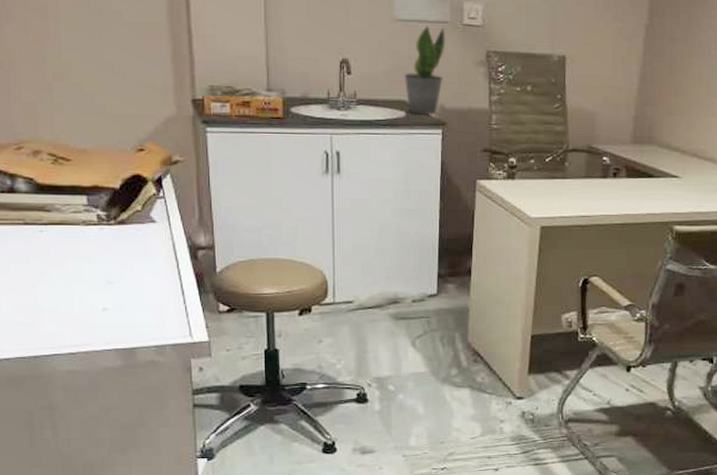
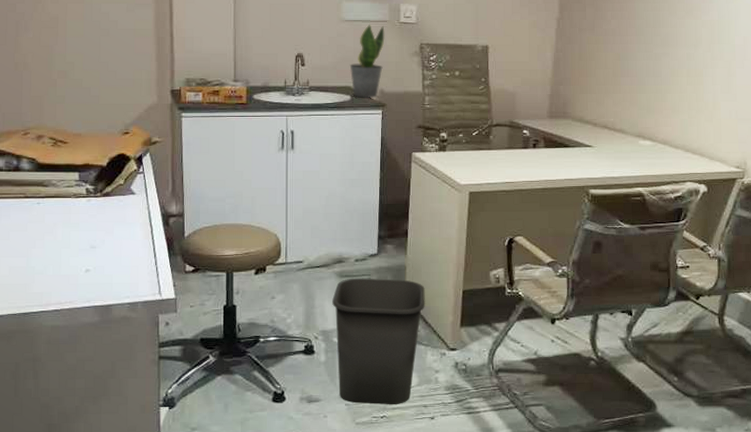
waste bin: none [387,320,490,456] -> present [332,278,425,404]

